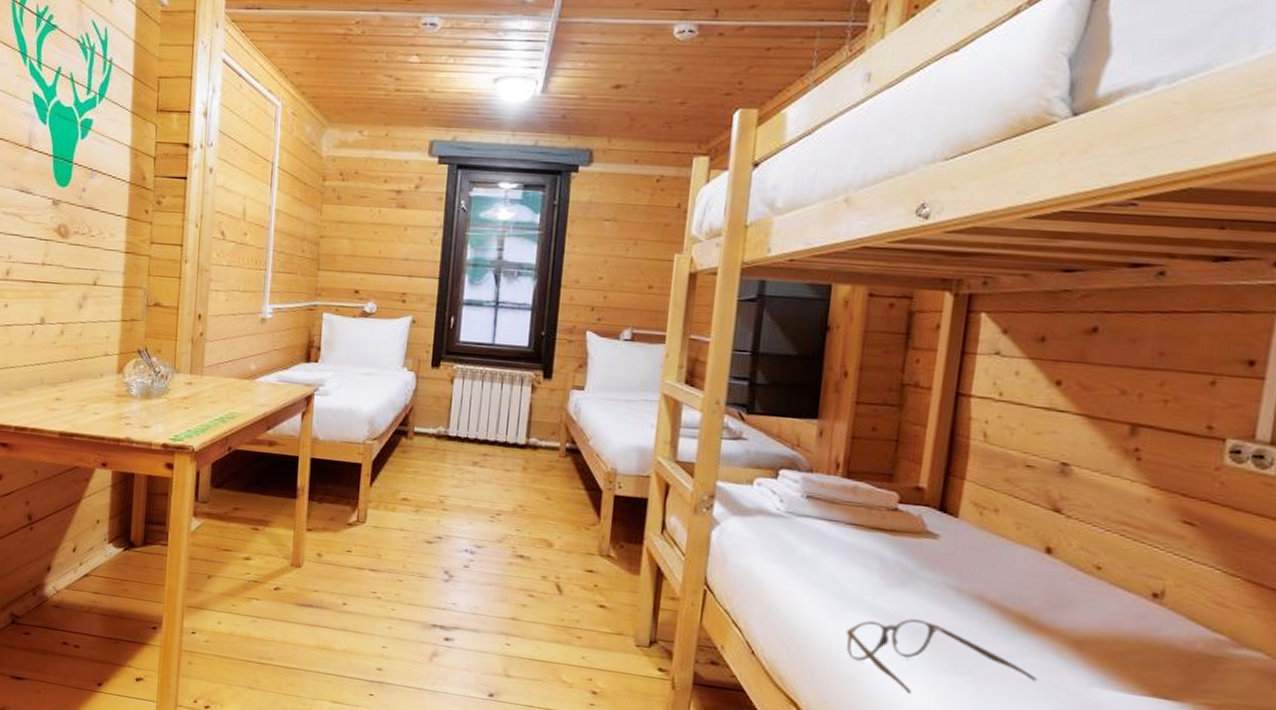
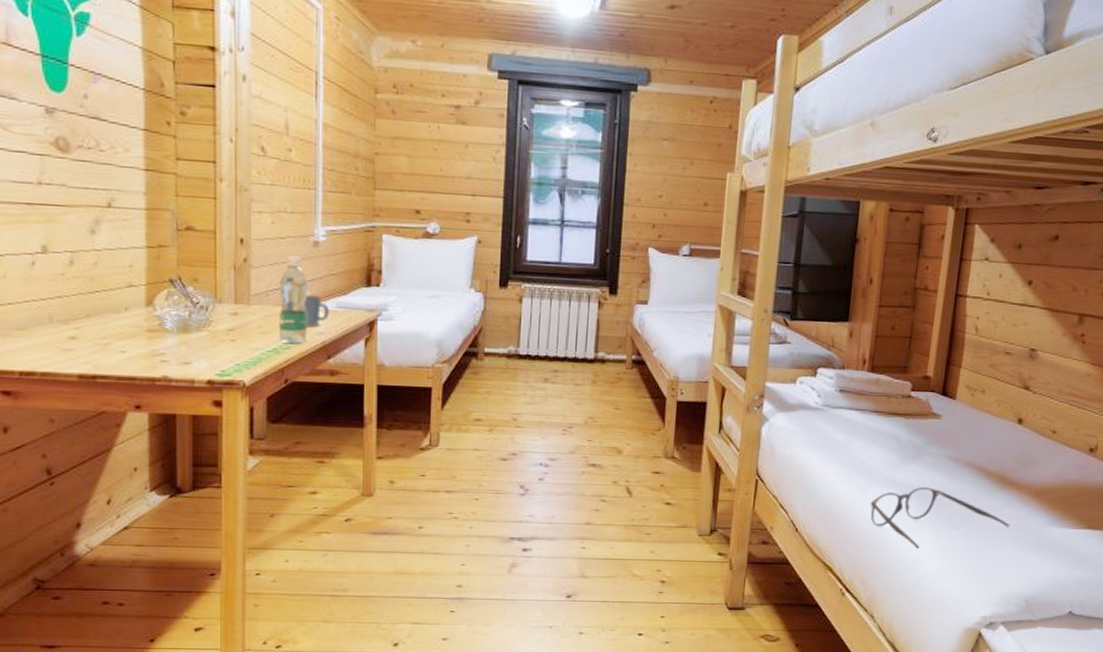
bottle: none [226,331,254,415] -> present [279,256,308,345]
mug: none [249,368,271,400] -> present [304,295,329,328]

